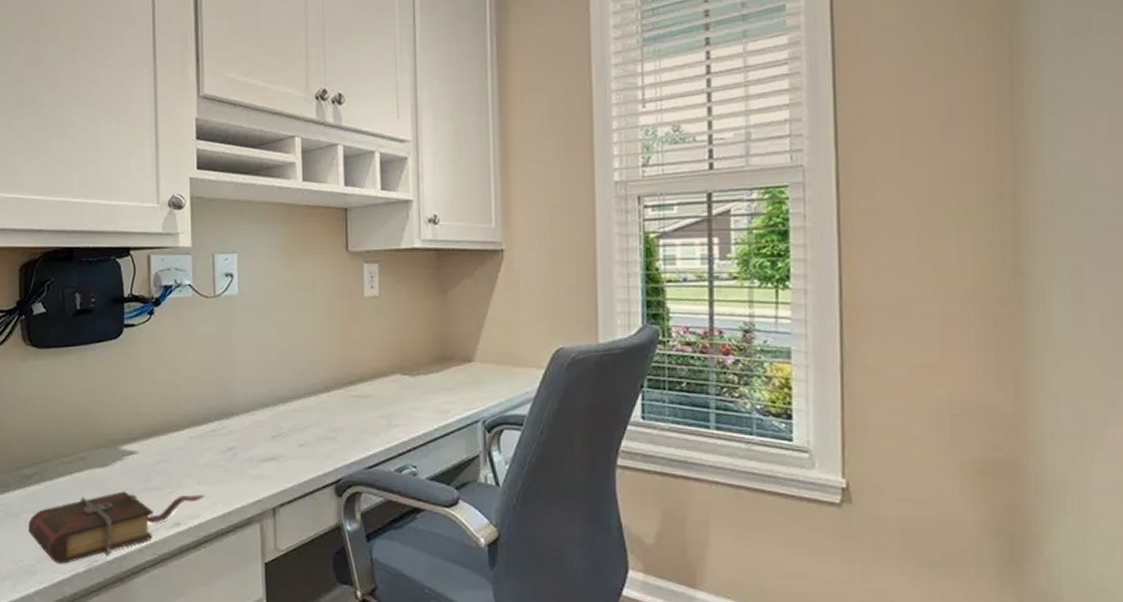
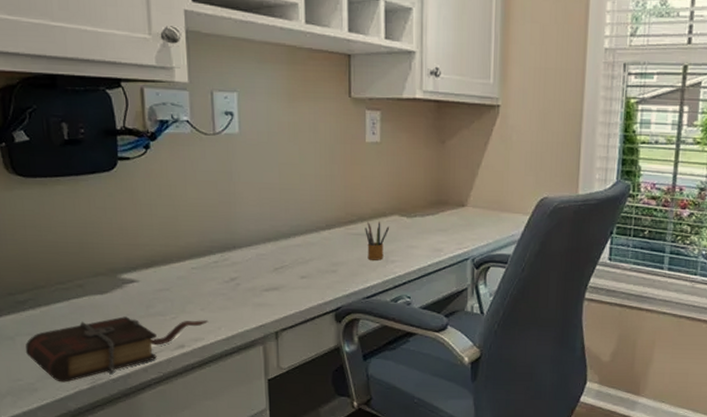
pencil box: none [365,381,392,425] -> present [365,221,390,260]

